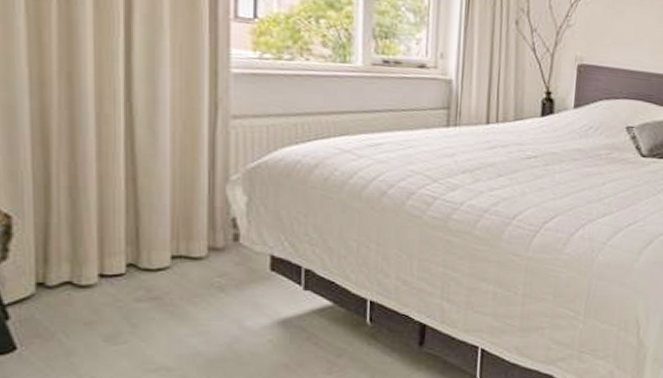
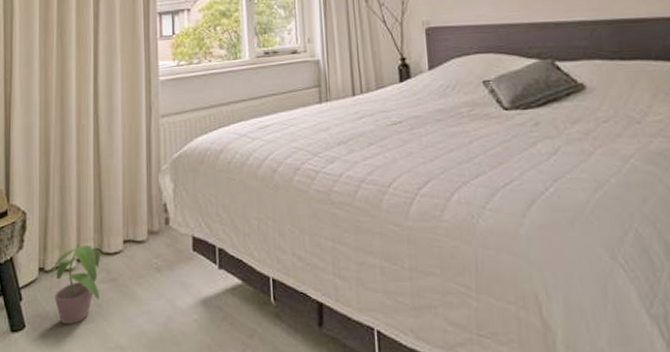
potted plant: none [55,258,137,347] -> present [50,244,101,325]

